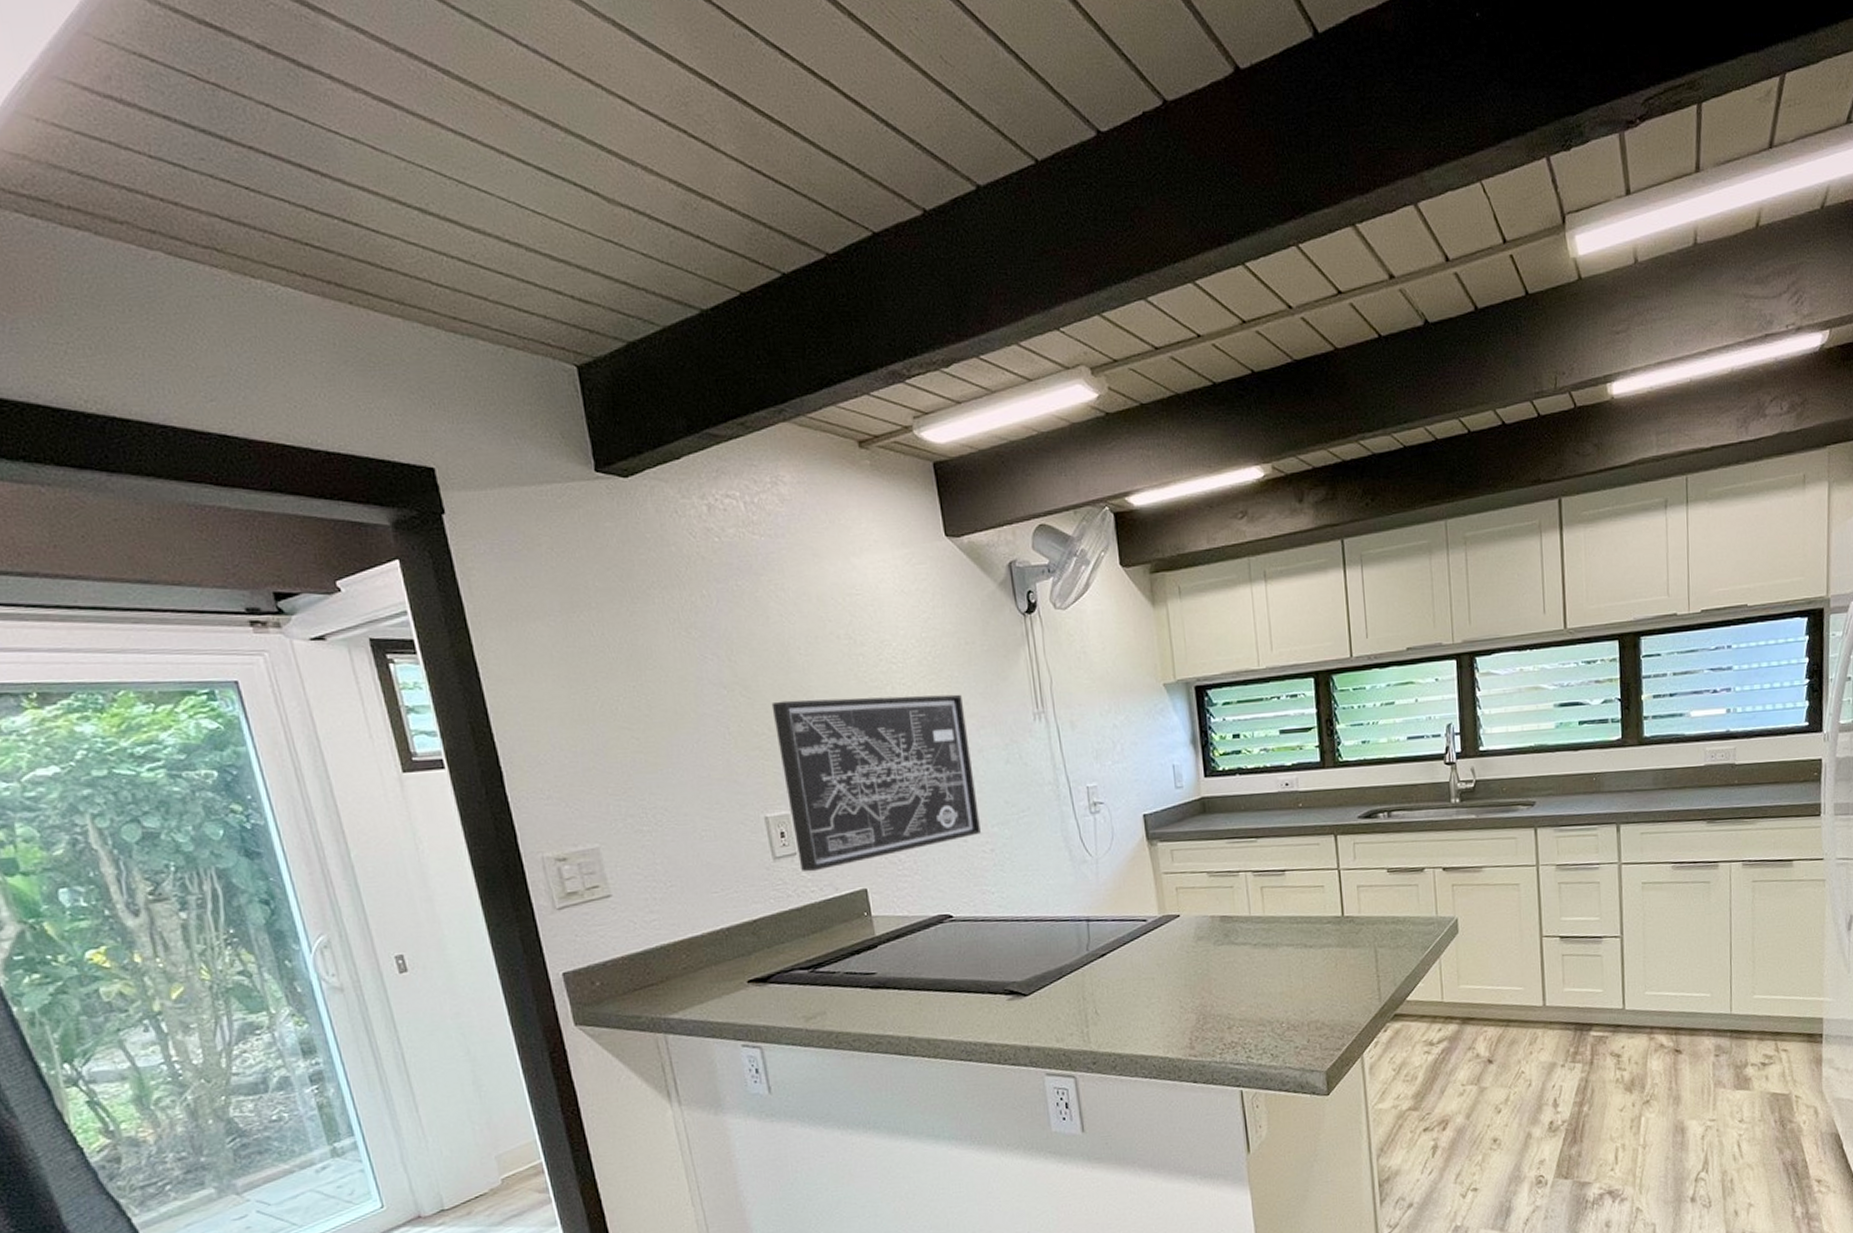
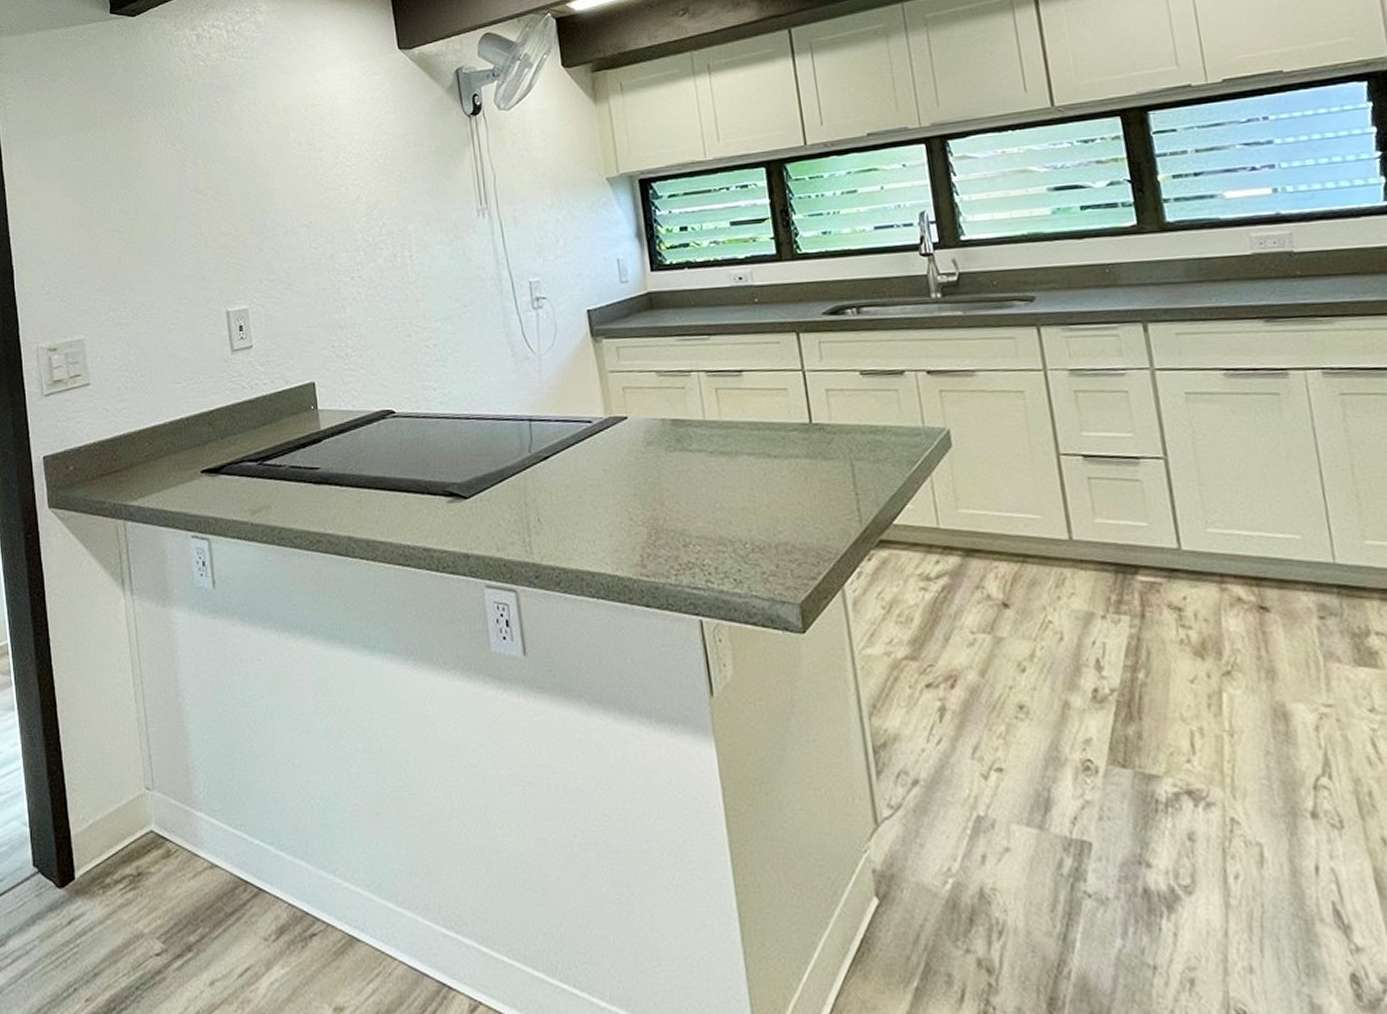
wall art: present [771,694,981,872] -> none [238,193,424,365]

